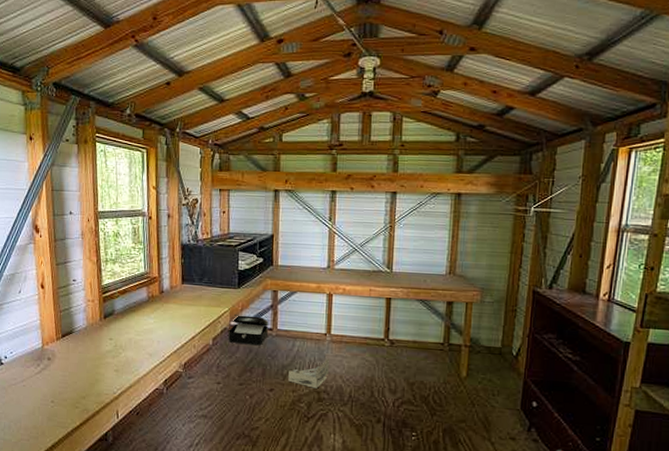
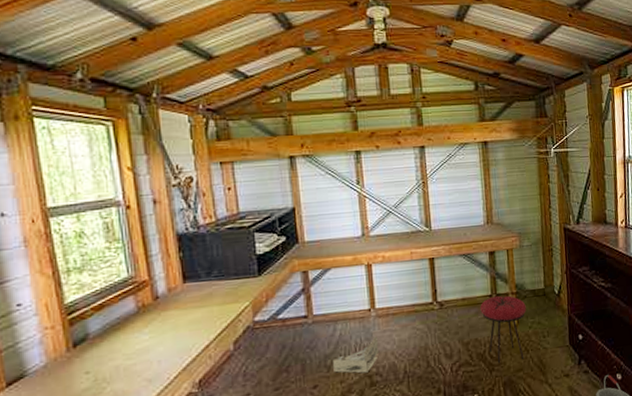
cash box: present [228,315,269,346] -> none [252,304,304,342]
stool: none [430,344,478,411] -> present [480,295,526,364]

